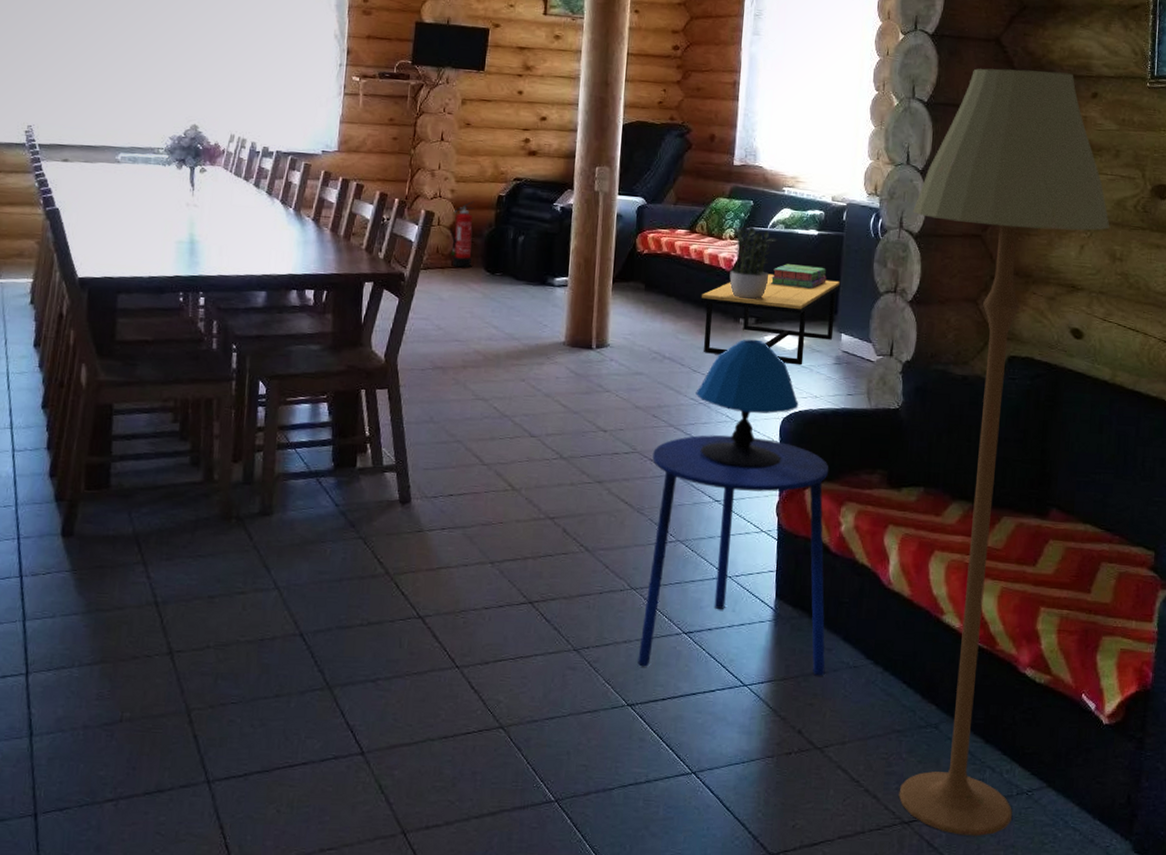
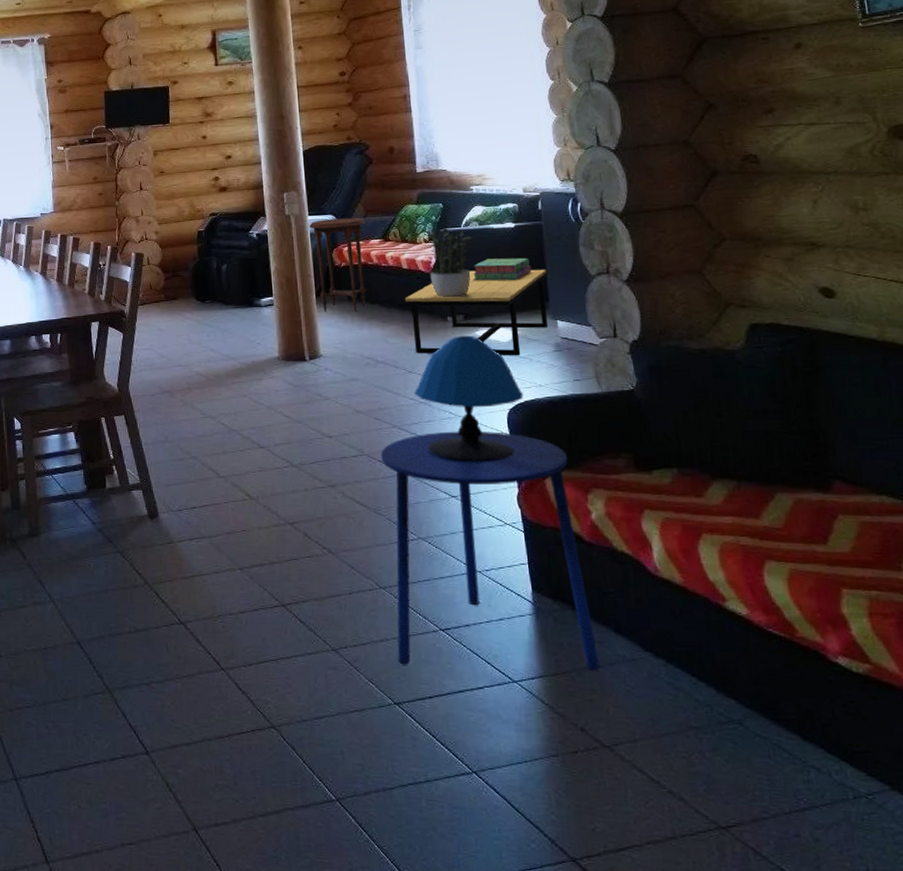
fire extinguisher: present [448,200,474,268] -> none [157,238,182,300]
side table: none [617,201,675,302] -> present [309,218,366,312]
floor lamp: present [898,68,1110,836] -> none [612,28,853,844]

